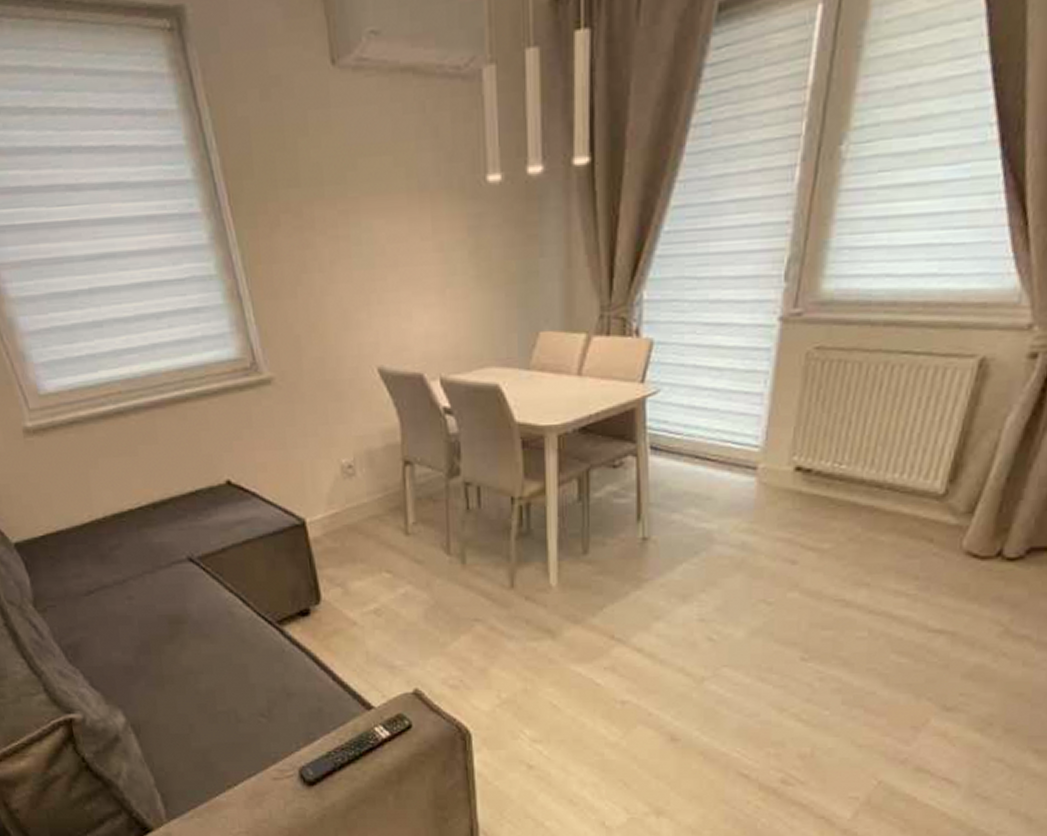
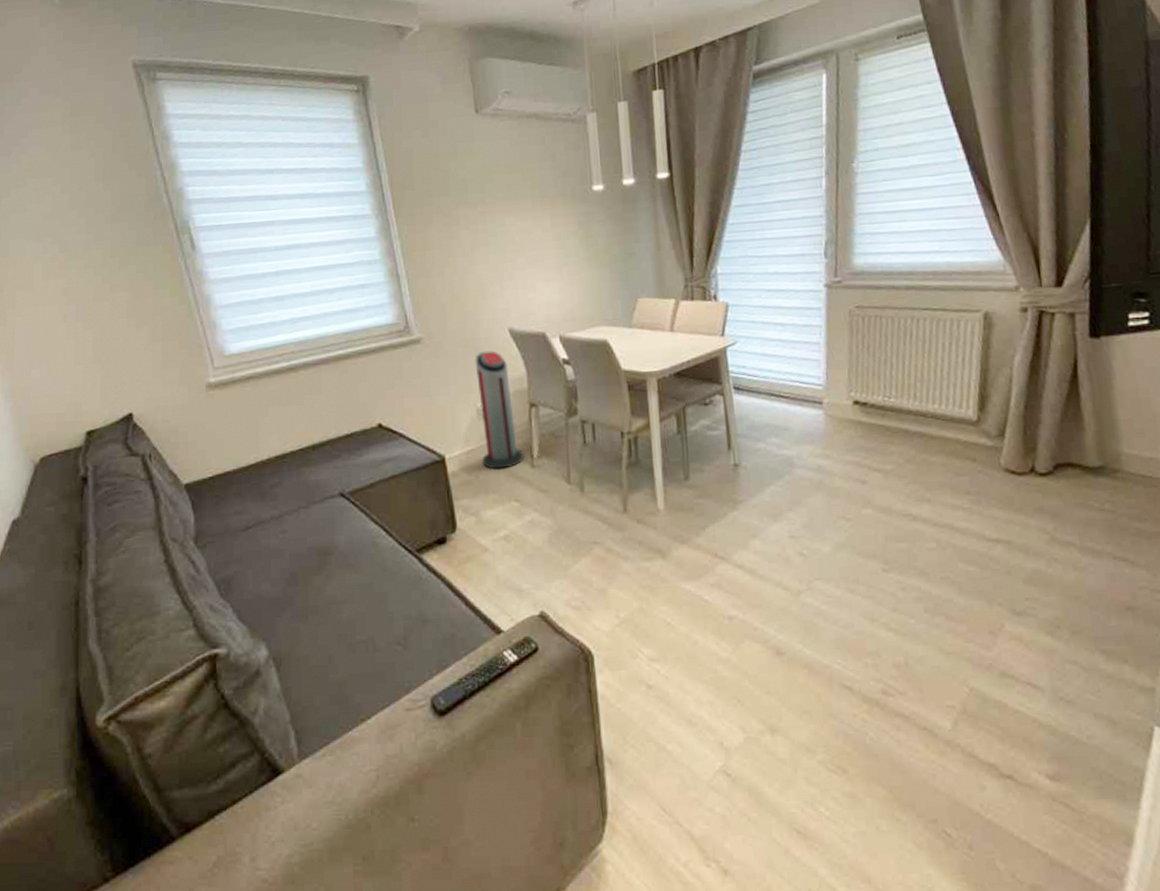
air purifier: none [337,395,397,536] -> present [475,350,524,470]

